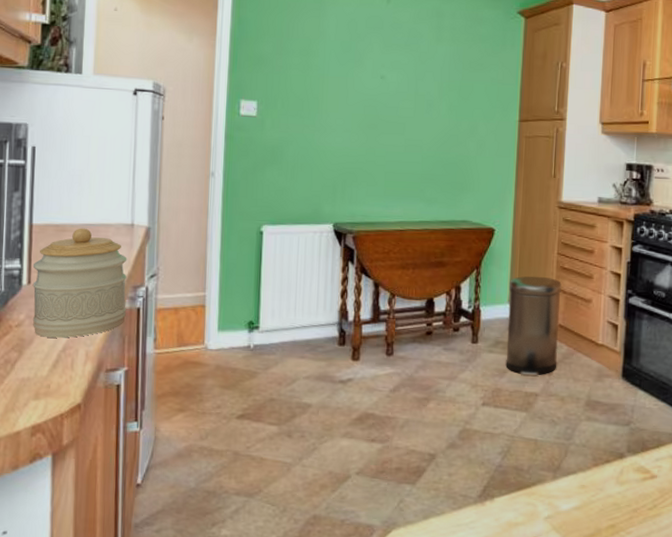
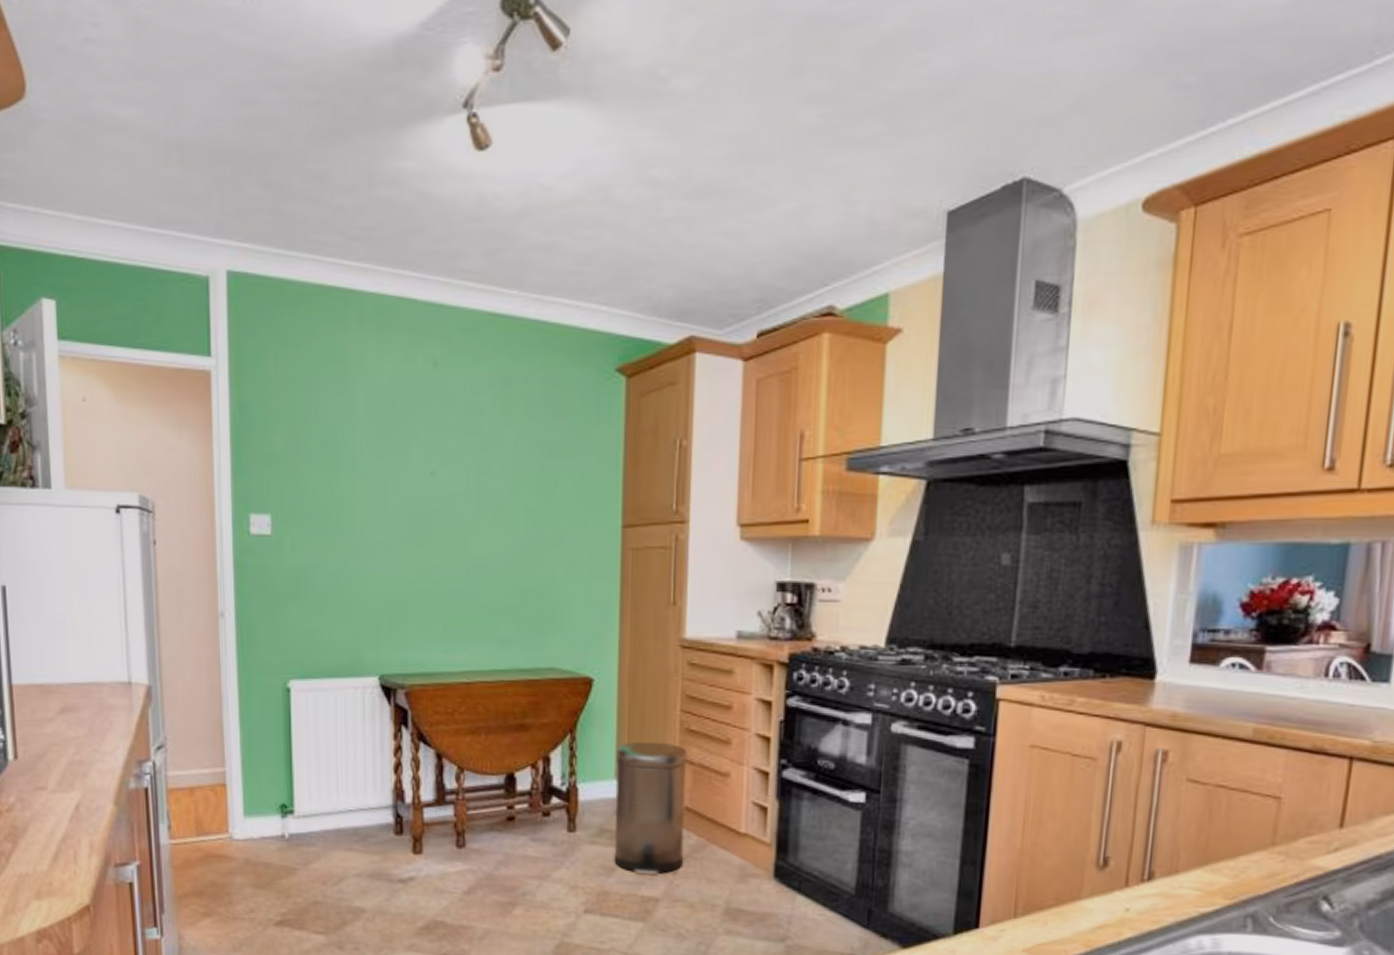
jar: present [32,228,127,338] -> none [17,688,132,826]

